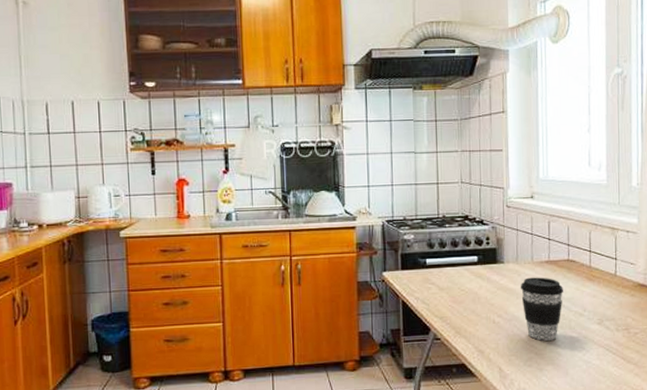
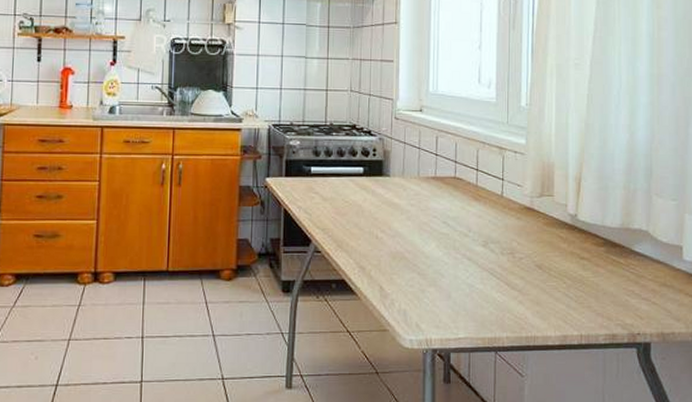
coffee cup: present [520,277,563,341] -> none [405,193,449,260]

